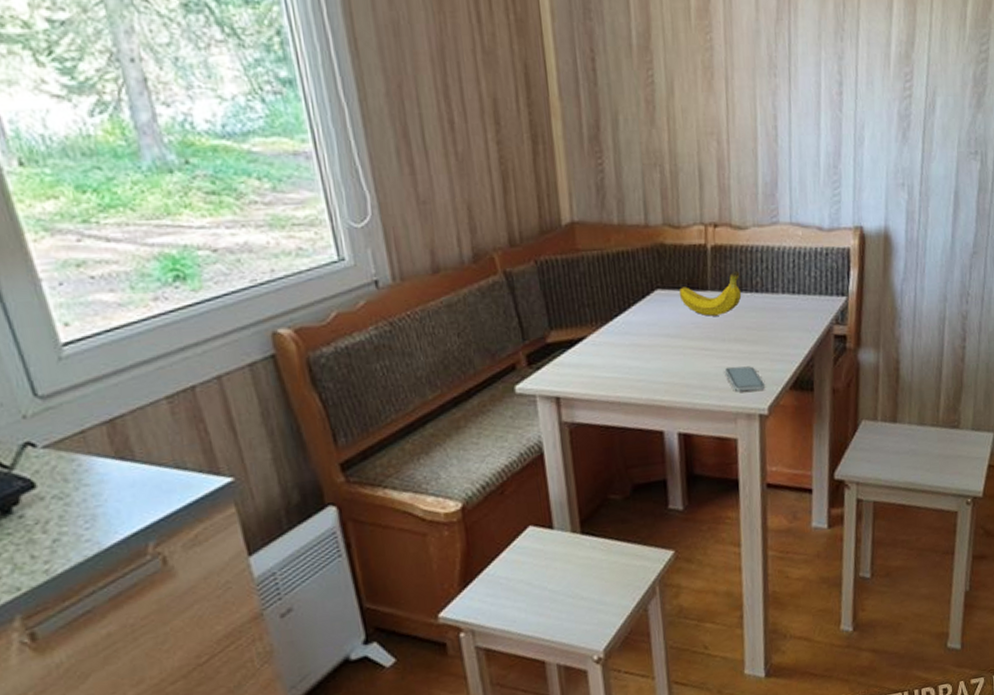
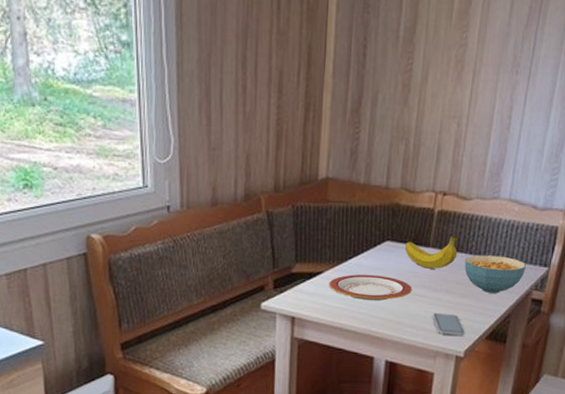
plate: none [595,332,696,365] -> present [329,274,412,301]
cereal bowl: none [751,290,822,335] -> present [464,255,527,293]

